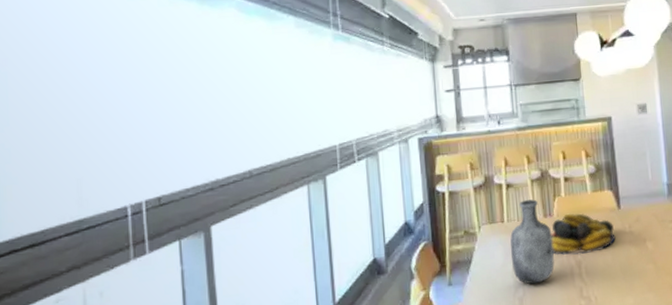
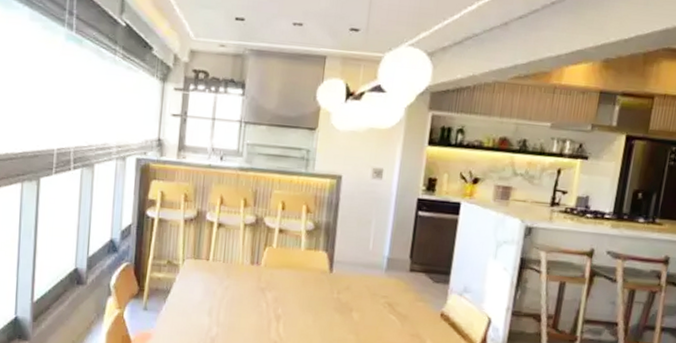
vase: present [510,199,554,285] -> none [210,243,256,328]
fruit bowl: present [551,213,616,256] -> none [253,265,321,310]

